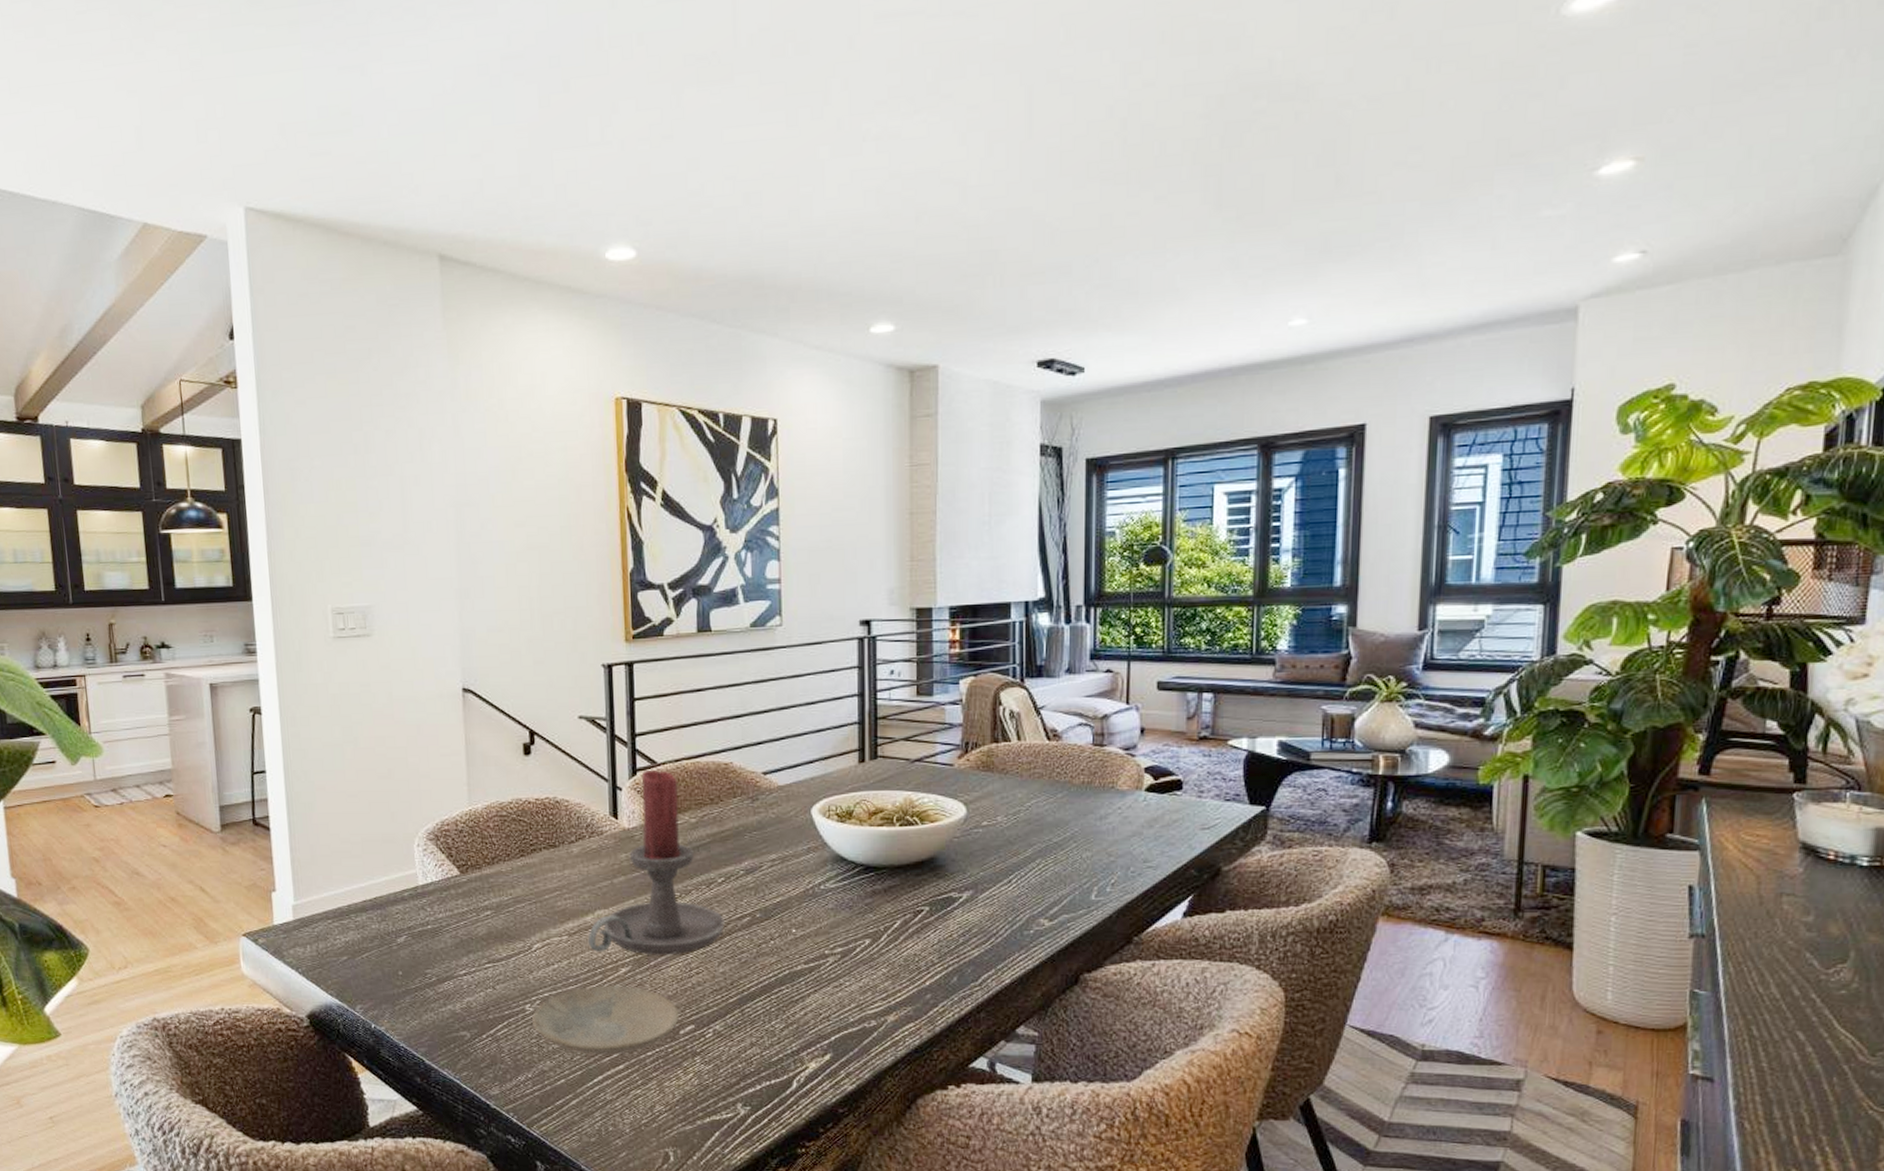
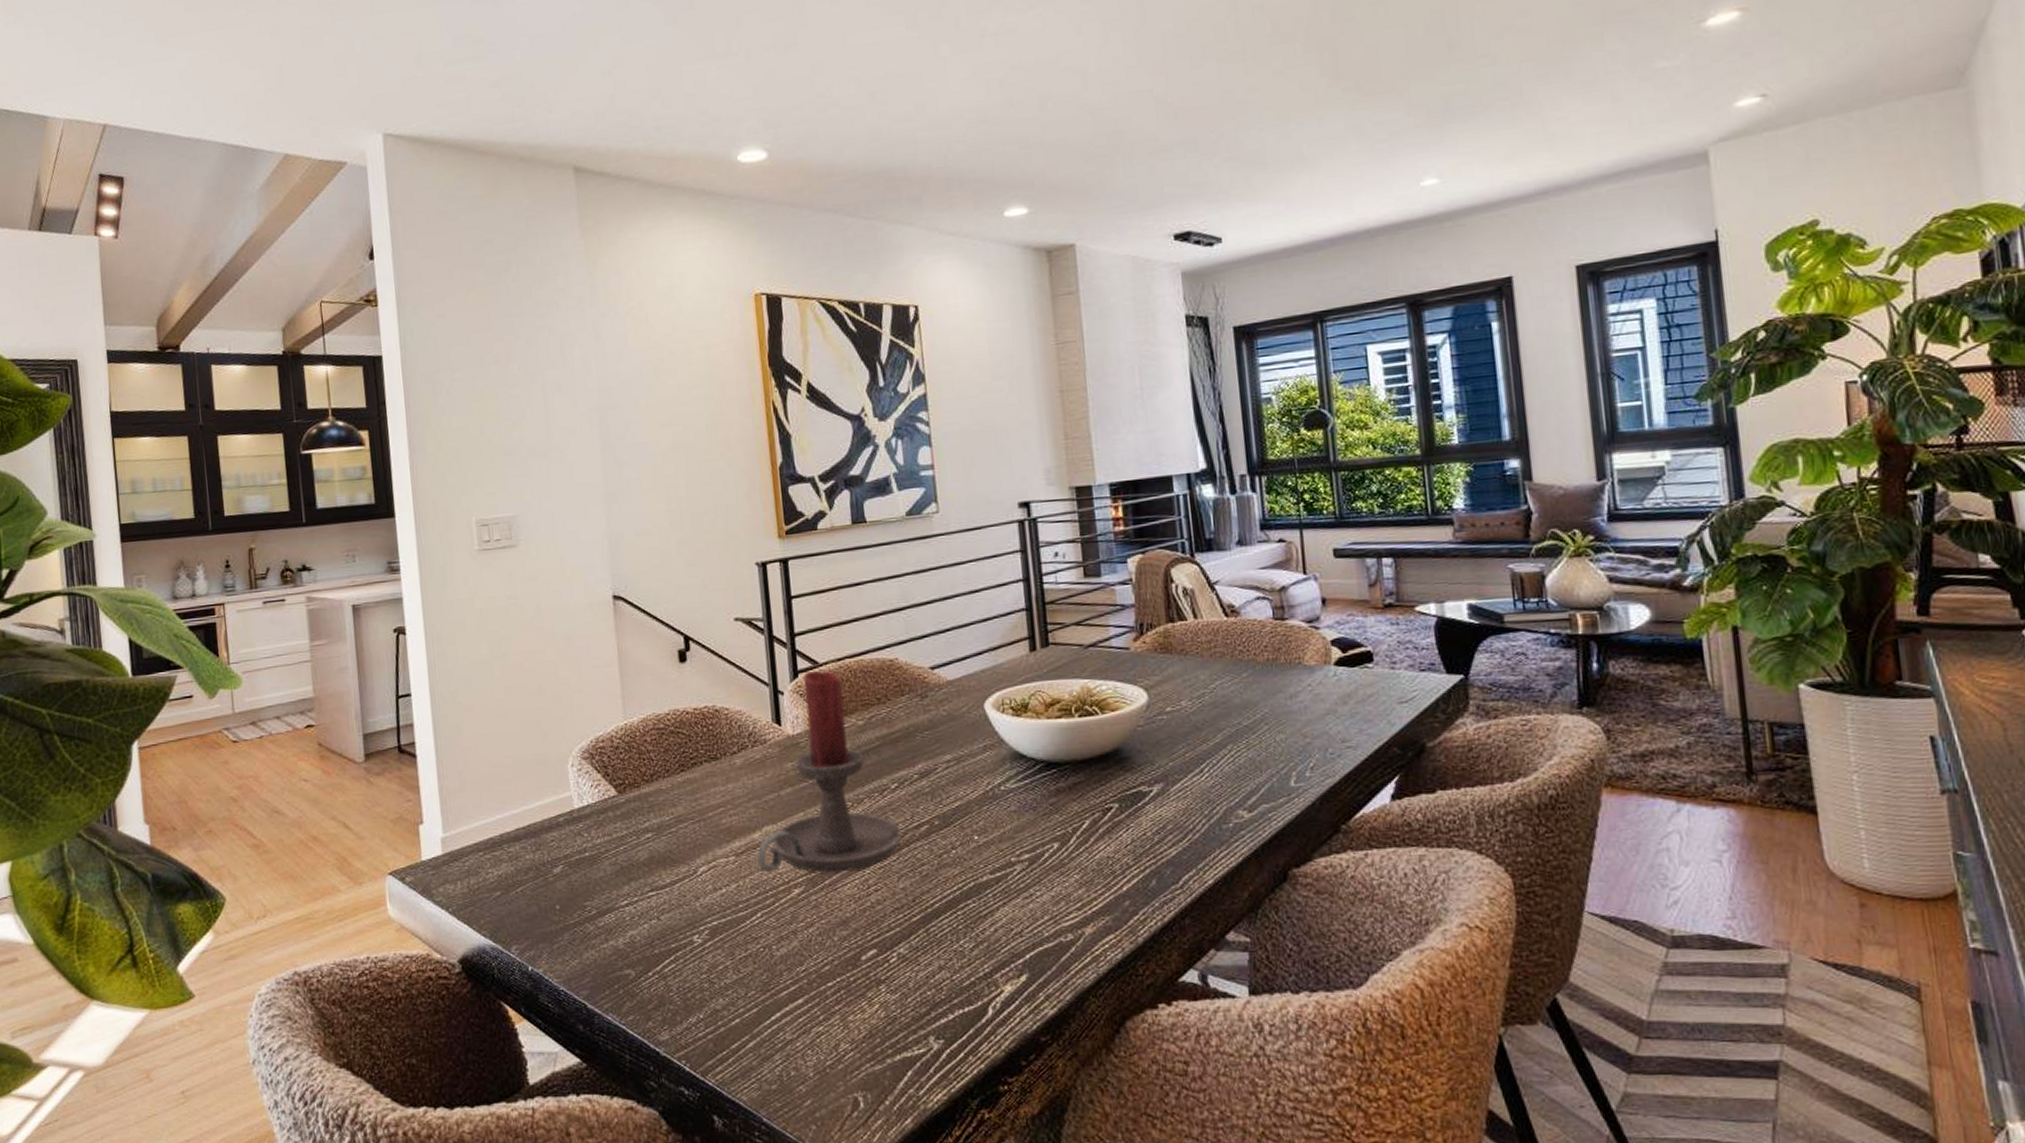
plate: present [532,984,679,1055] -> none [701,908,860,989]

